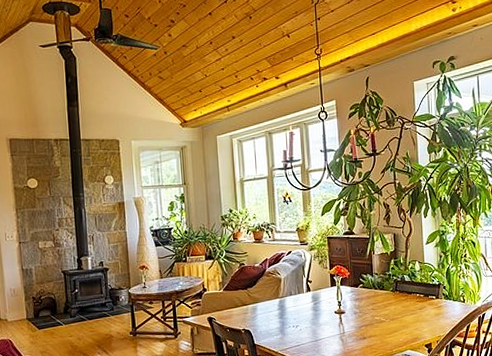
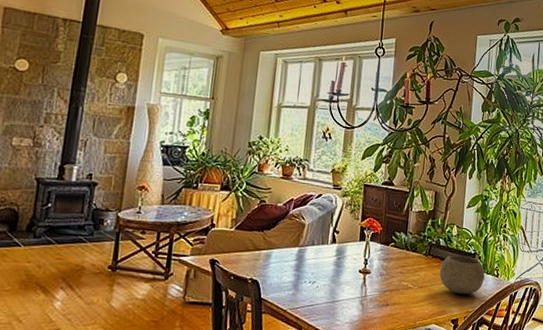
bowl: none [408,287,451,322] -> present [439,255,485,295]

